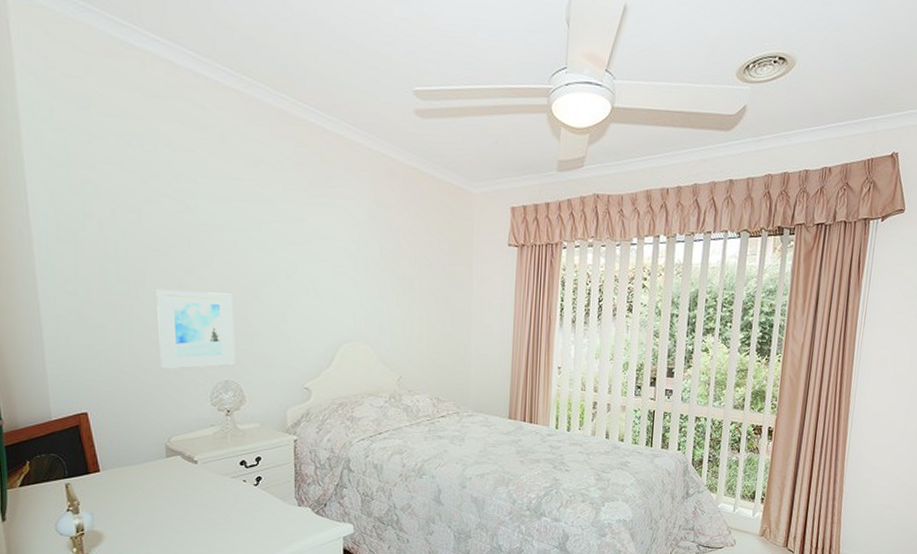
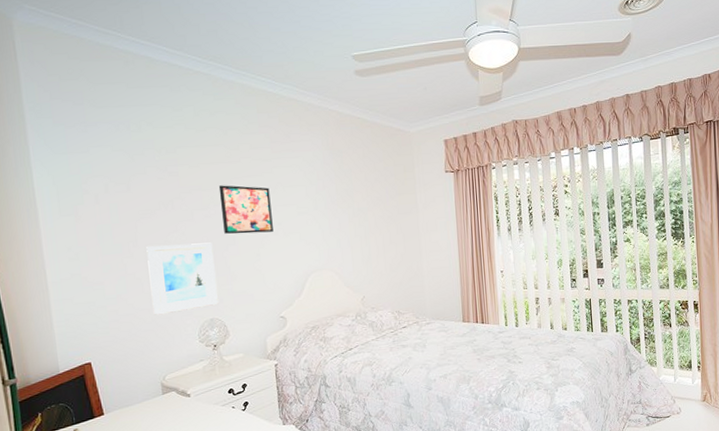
wall art: none [244,228,304,290] -> present [218,185,273,234]

